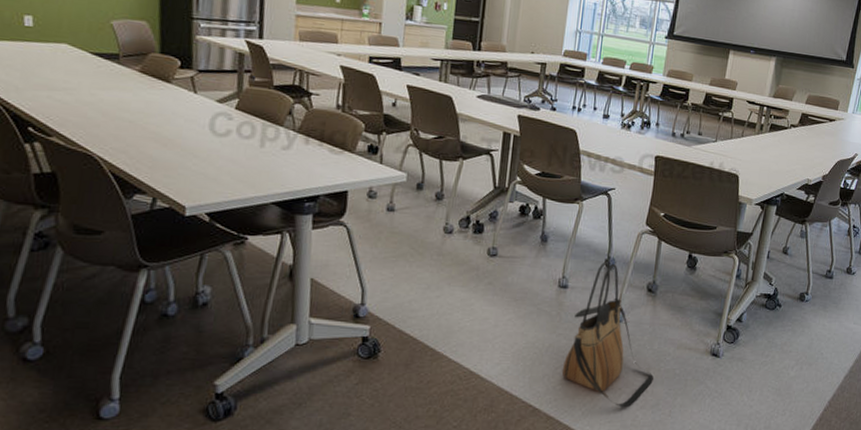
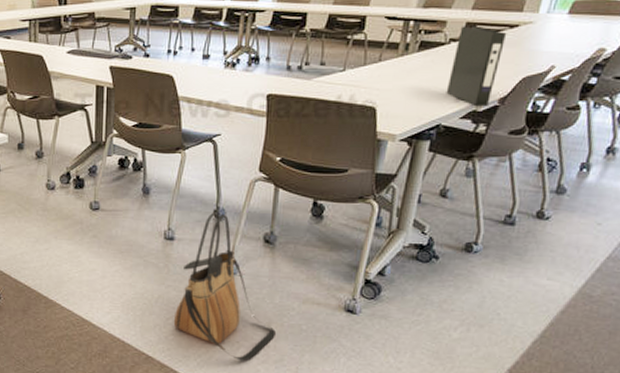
binder: none [788,115,828,181] -> present [446,26,507,107]

